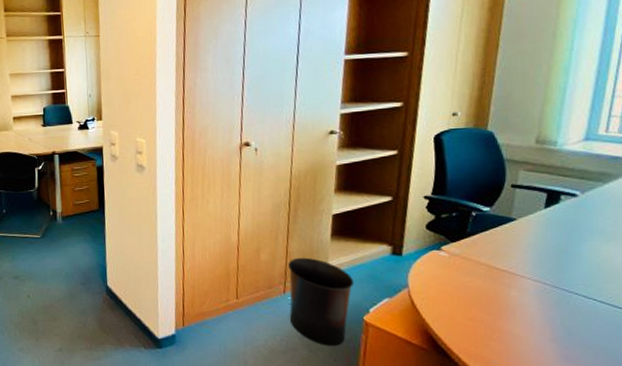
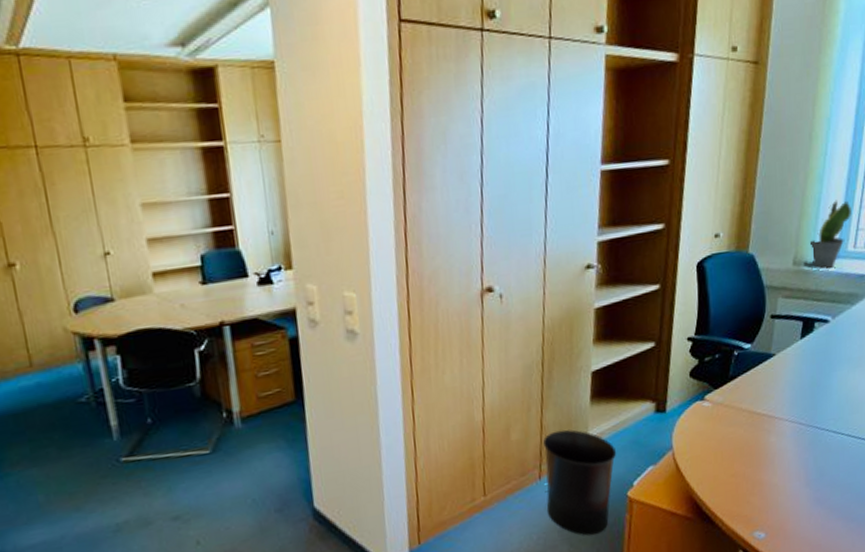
potted plant: none [547,89,602,150] -> present [803,200,851,270]

